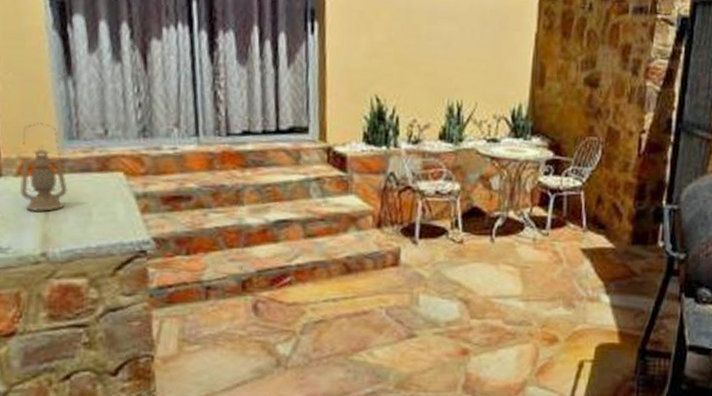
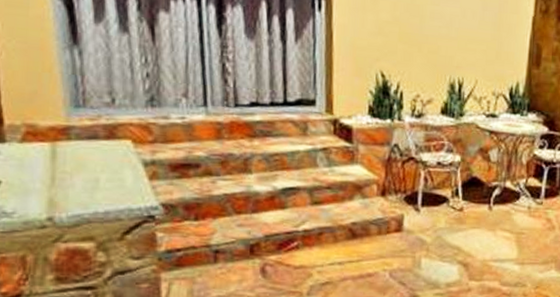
lantern: present [19,122,68,211] -> none [24,90,74,177]

